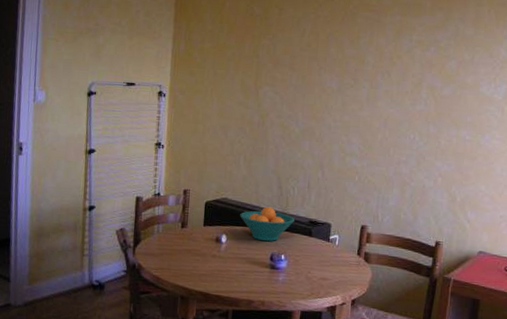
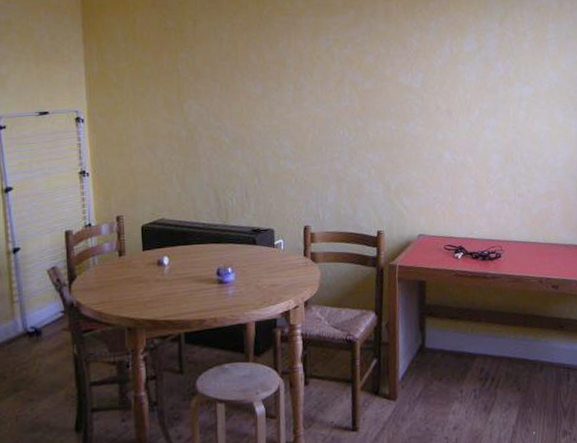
fruit bowl: present [240,206,295,242] -> none [180,221,237,257]

